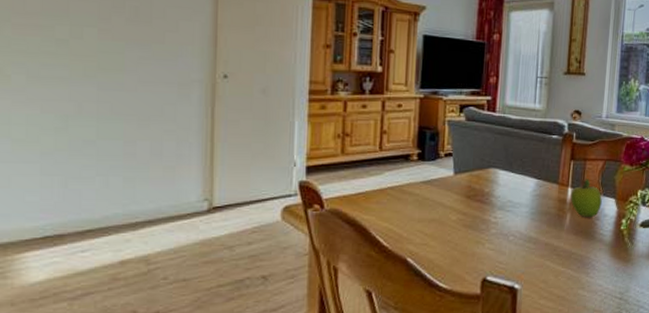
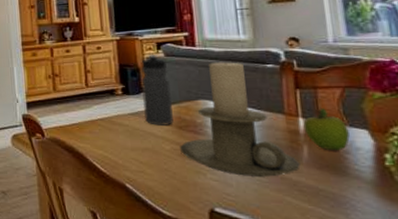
water bottle: none [435,118,467,195] -> present [141,55,173,125]
candle holder: none [465,130,562,244] -> present [180,62,301,177]

